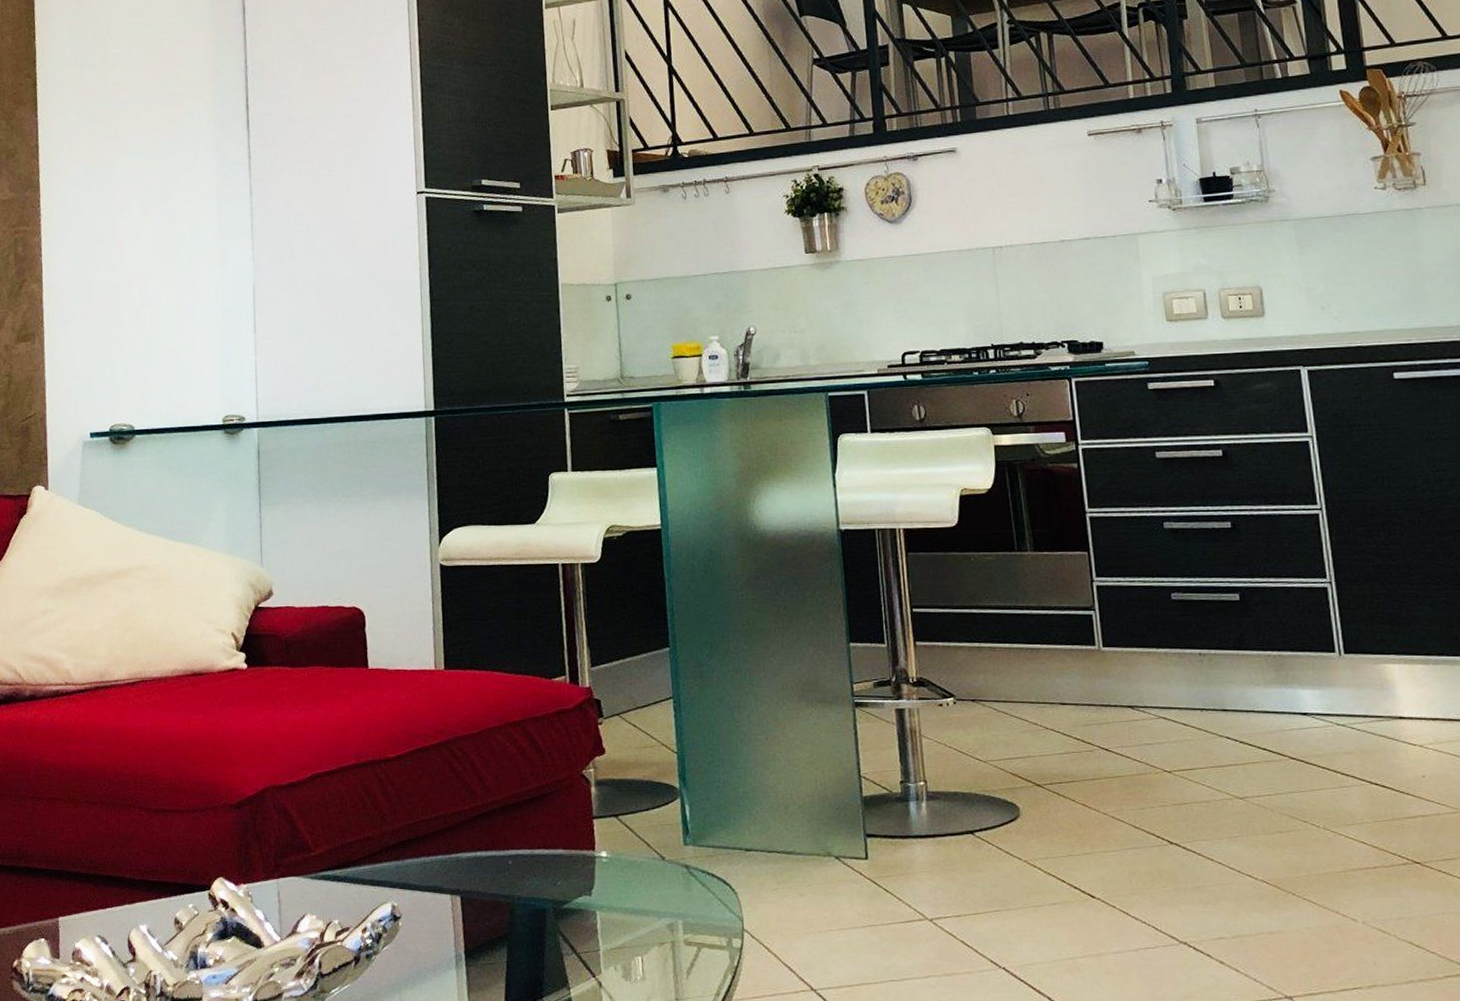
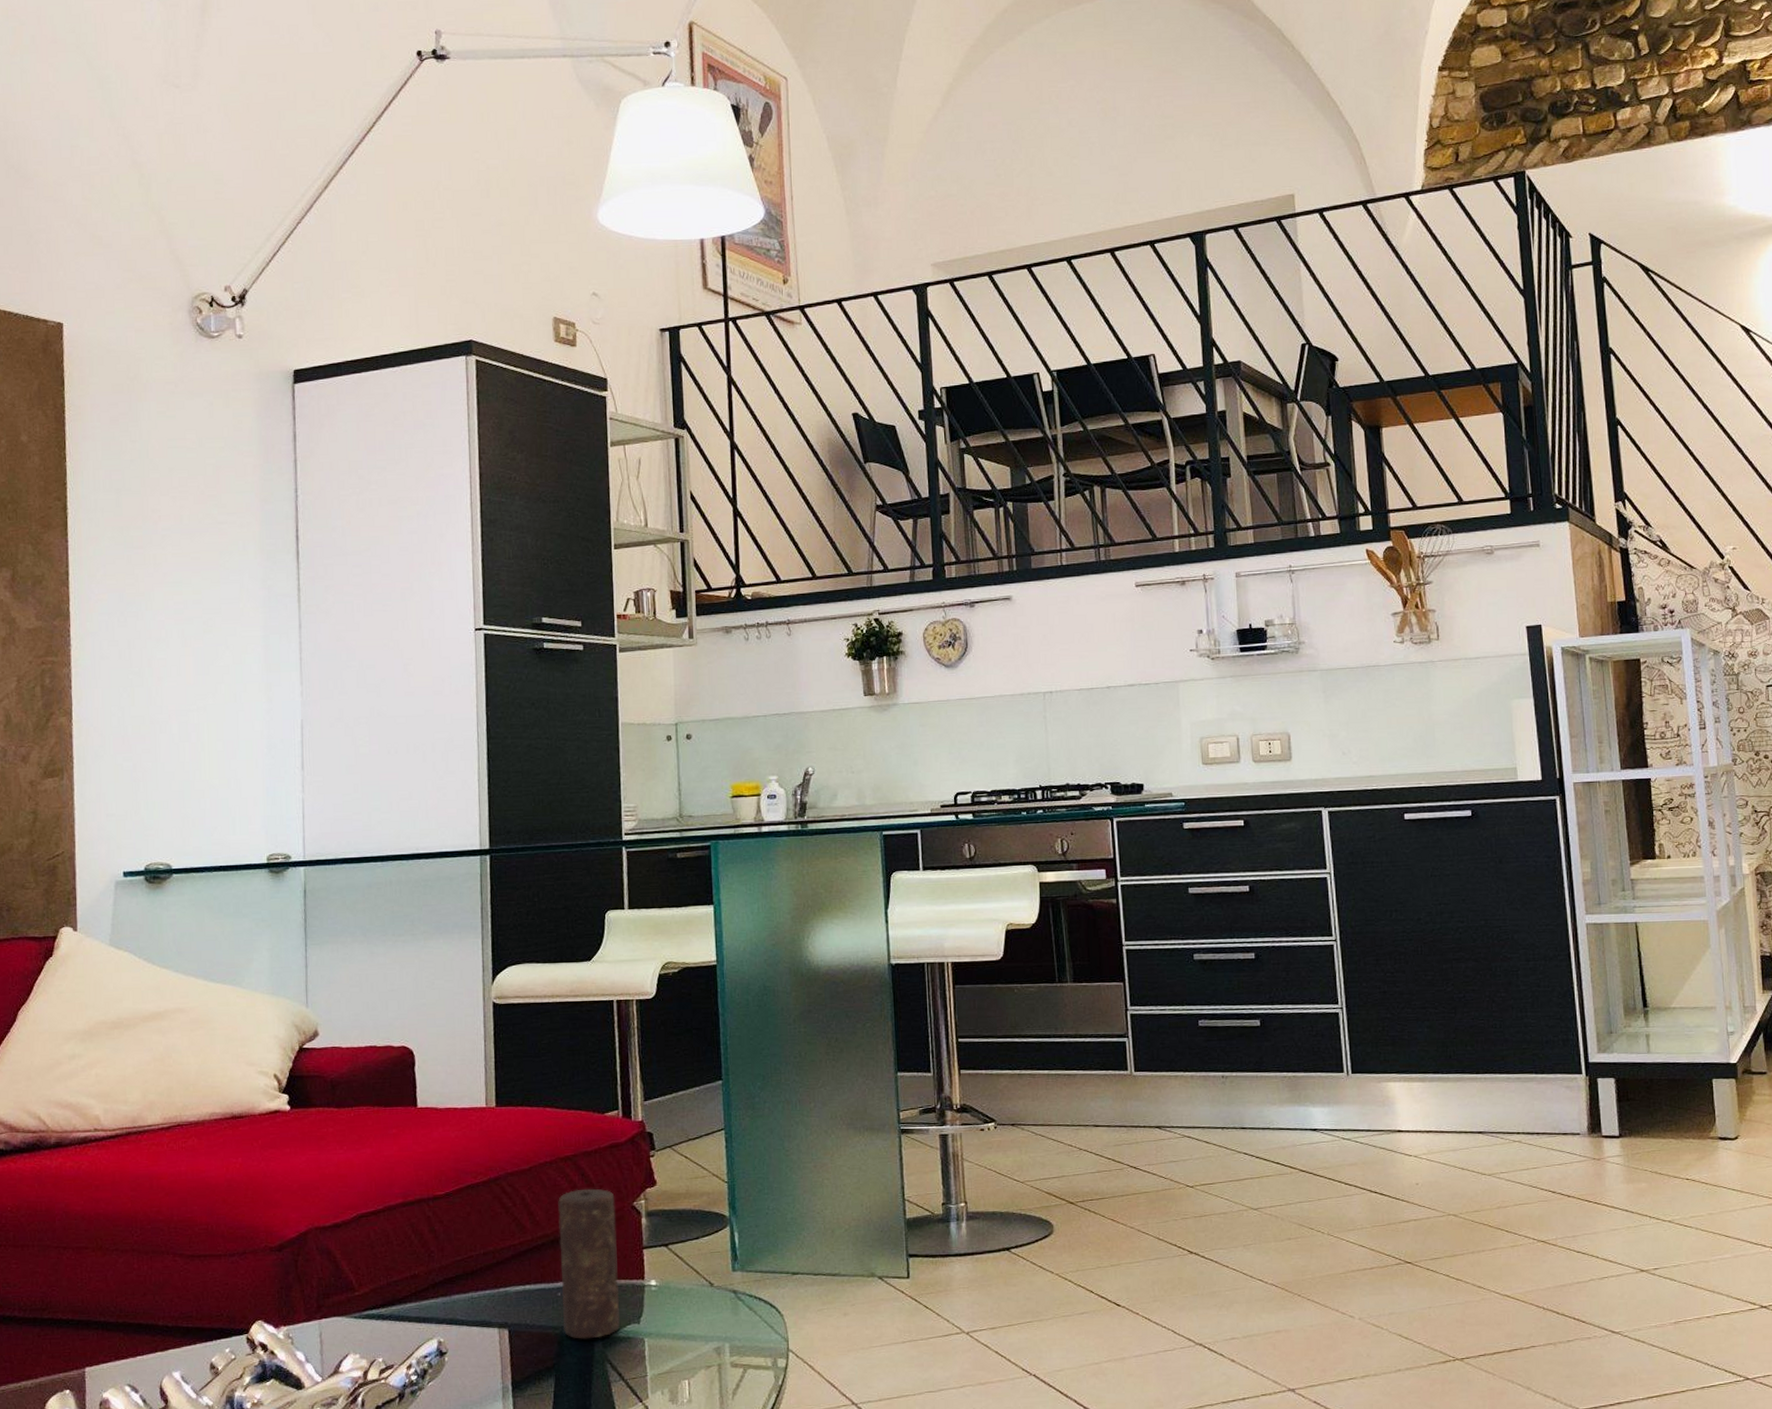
candle: none [507,755,571,910] -> present [558,1188,620,1339]

